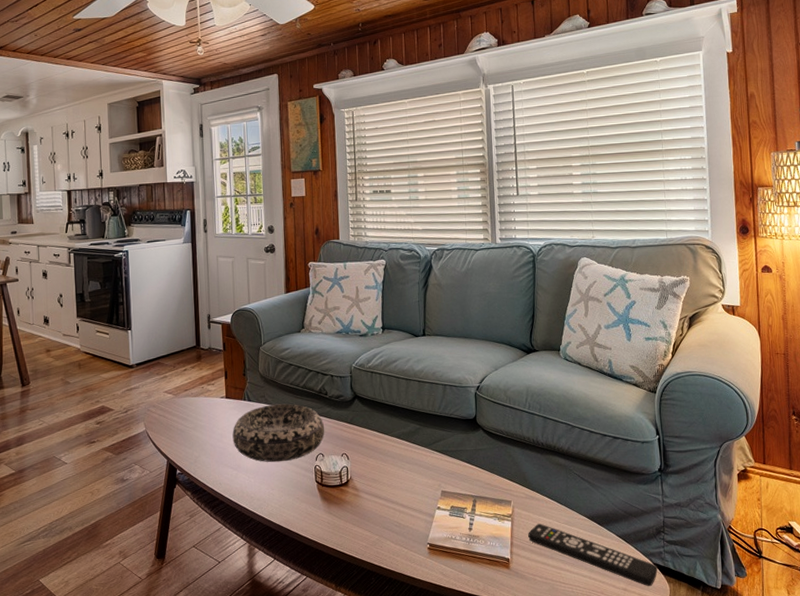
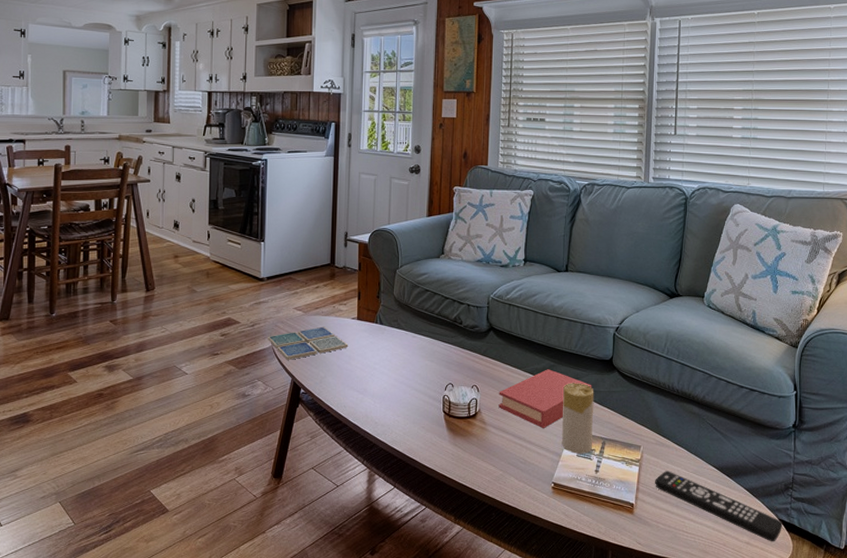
drink coaster: none [141,407,220,443] -> present [268,326,349,360]
decorative bowl: present [232,403,325,463] -> none [361,330,457,389]
book: none [368,432,459,491] -> present [498,369,592,428]
candle: none [431,443,464,513] -> present [562,383,594,454]

